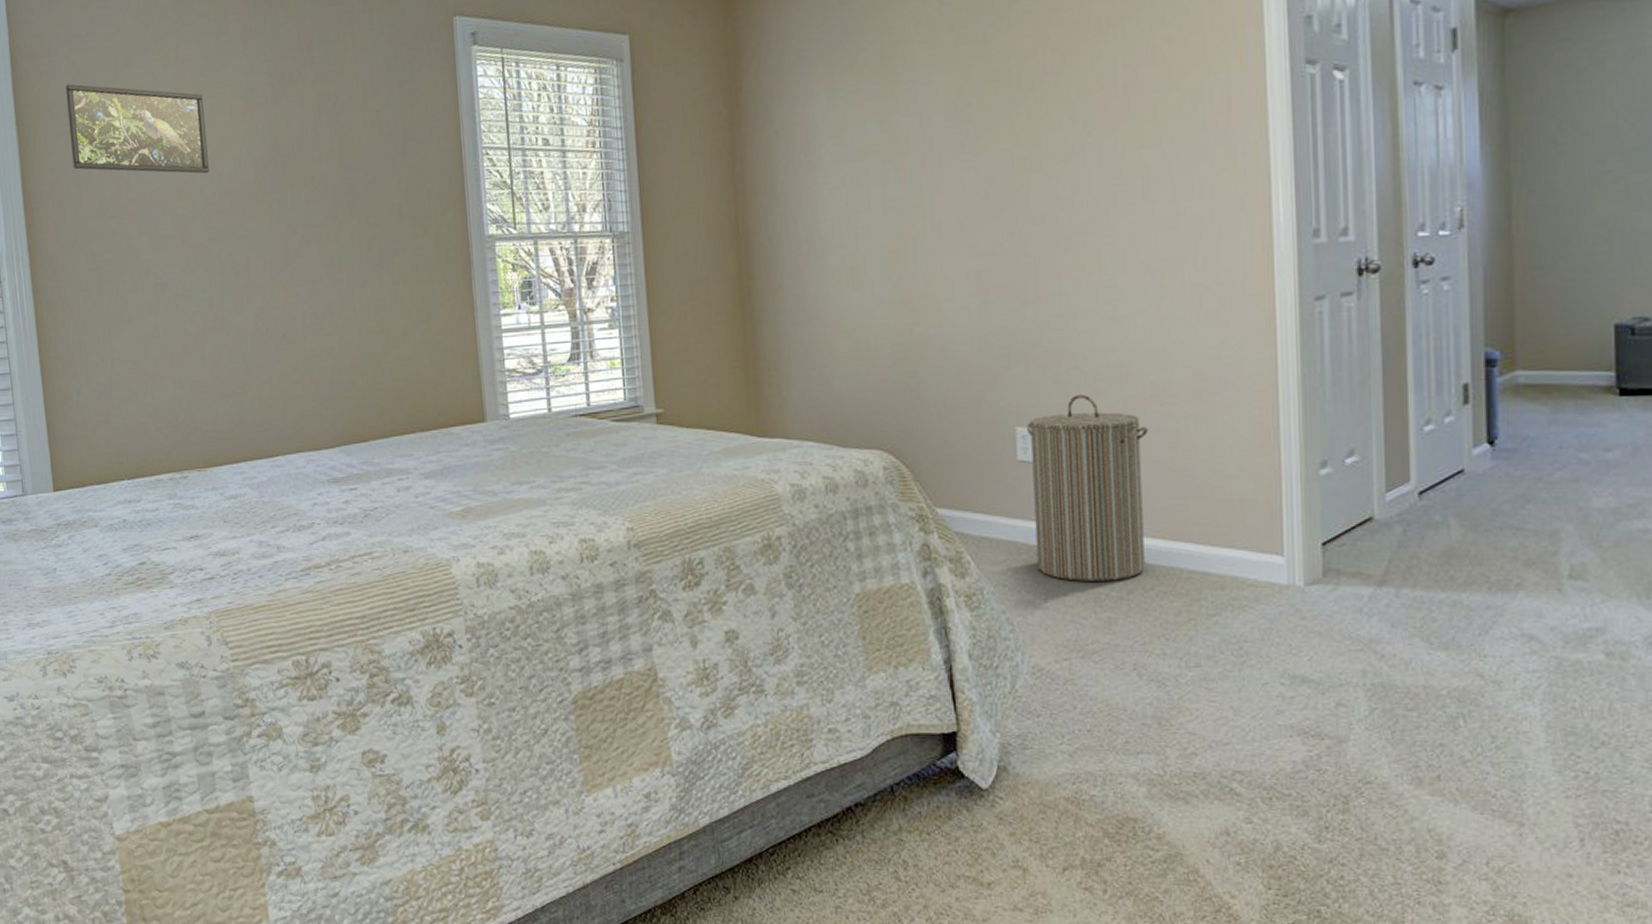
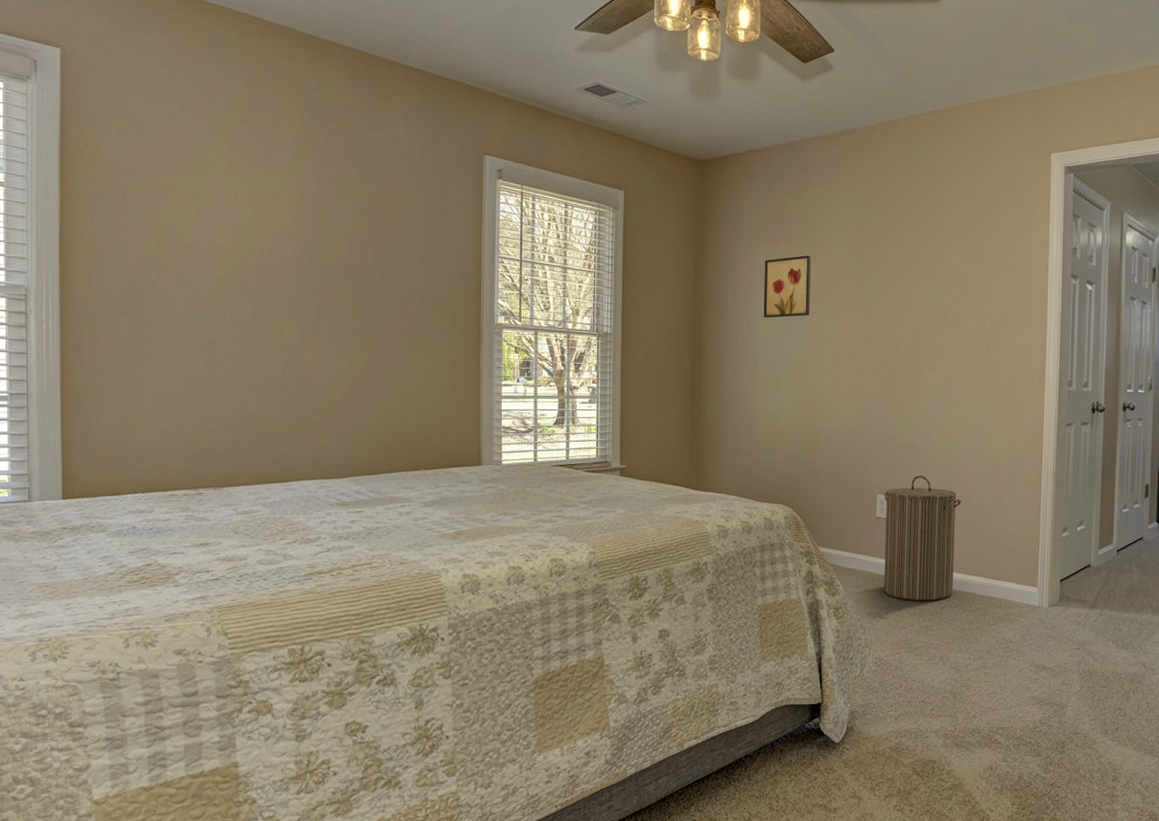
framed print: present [65,84,209,174] -> none [115,154,252,247]
wall art: none [825,88,895,187] -> present [763,255,811,318]

